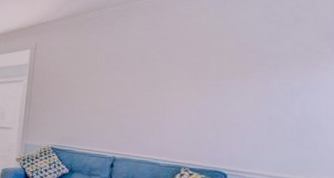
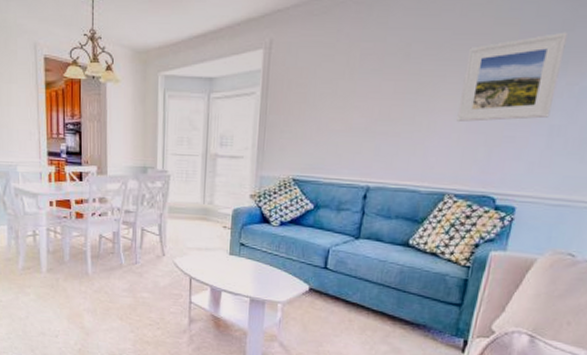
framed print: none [187,45,275,110] -> present [456,32,568,122]

